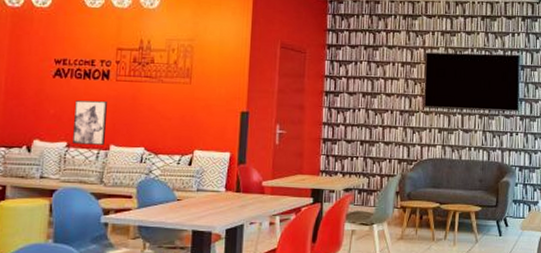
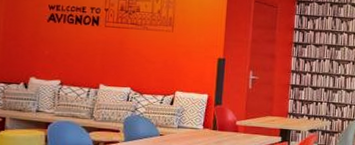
wall art: present [73,100,107,145] -> none [66,43,97,84]

